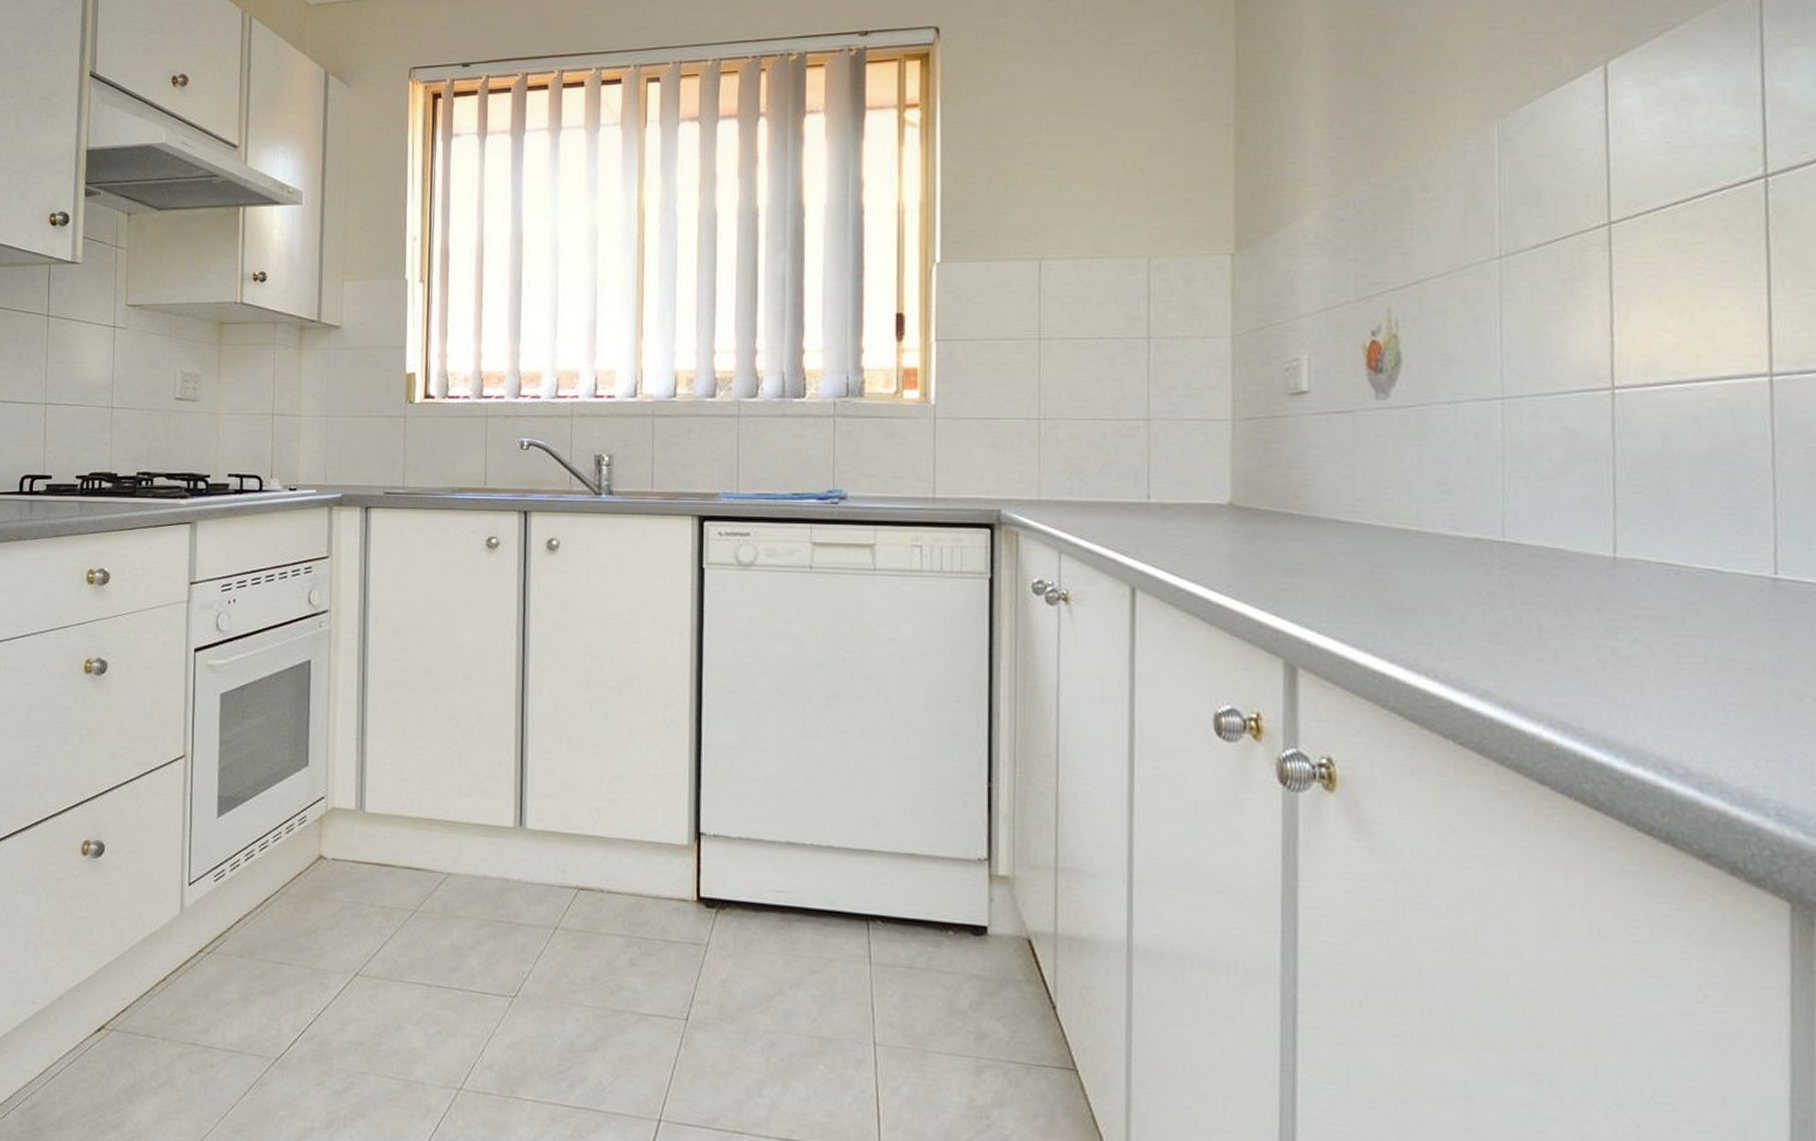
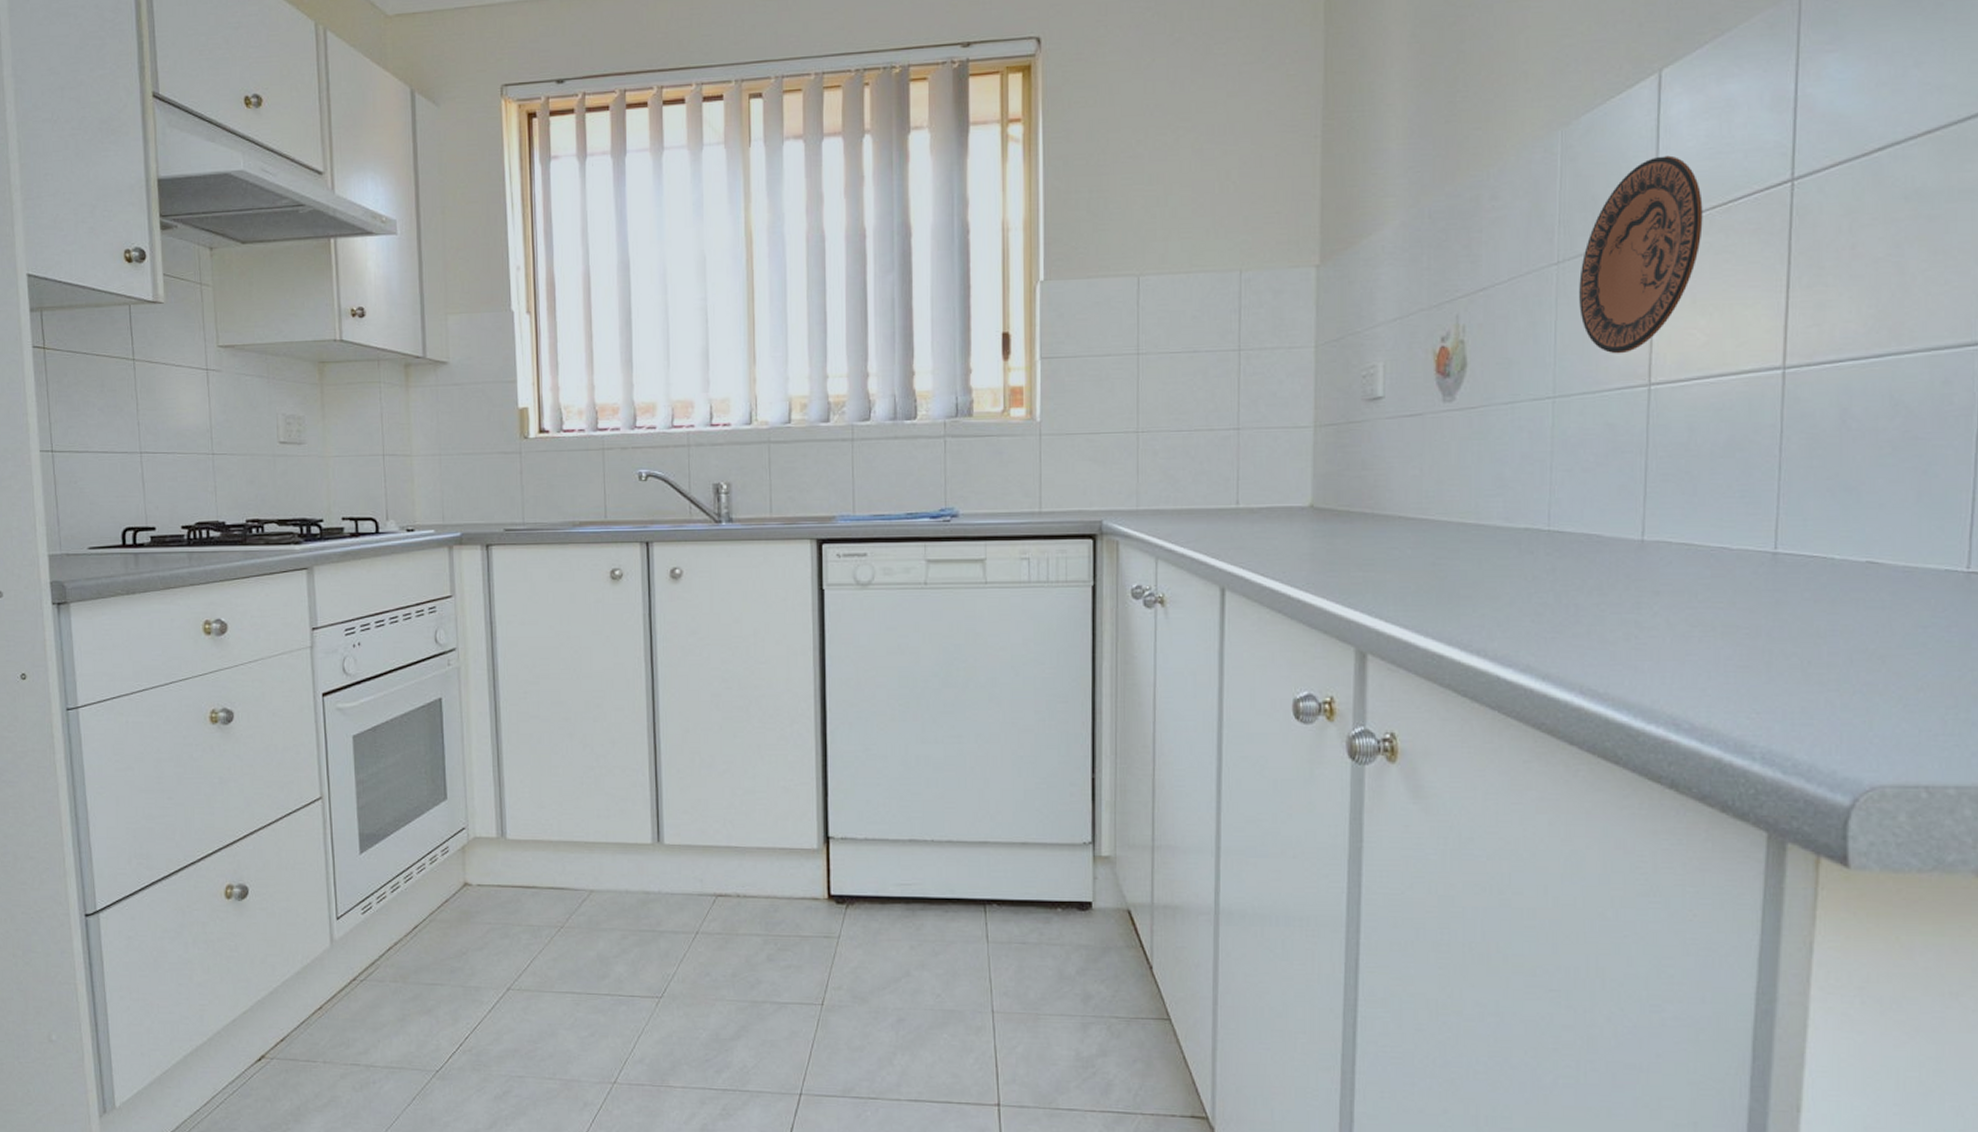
decorative plate: none [1525,149,1665,354] -> present [1579,155,1703,354]

